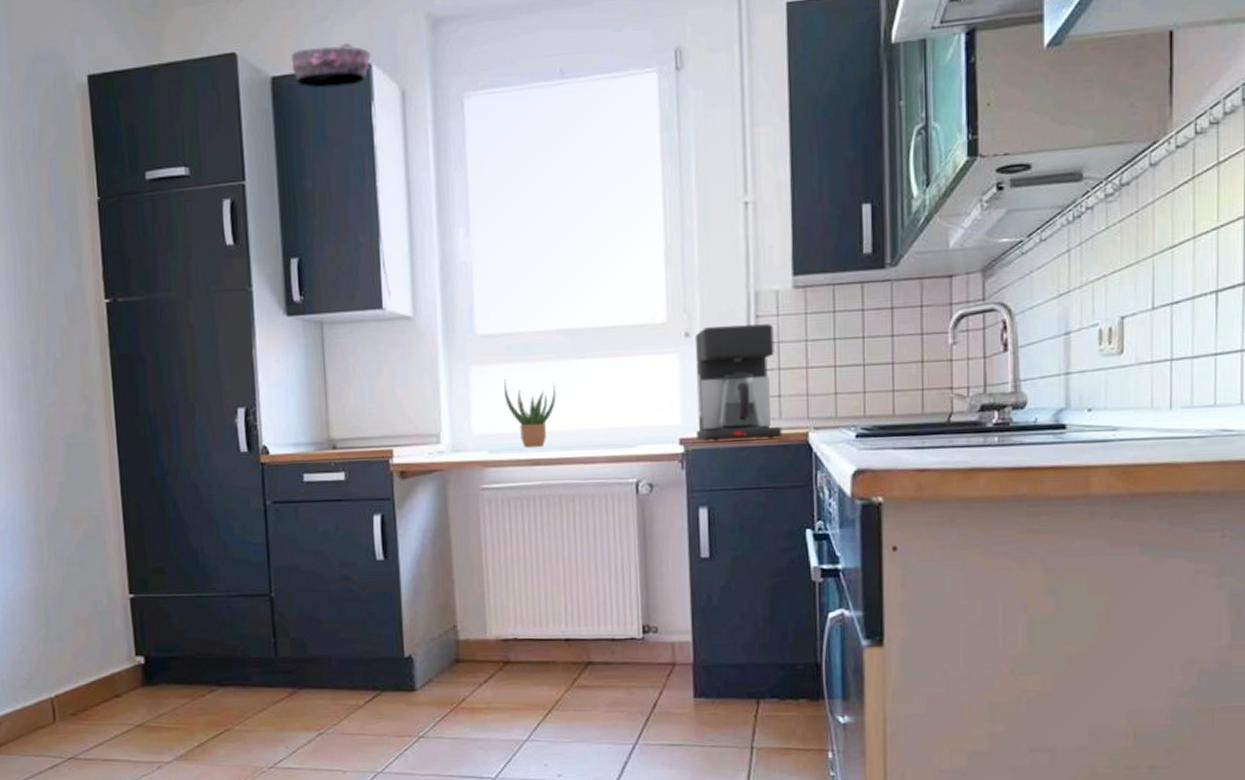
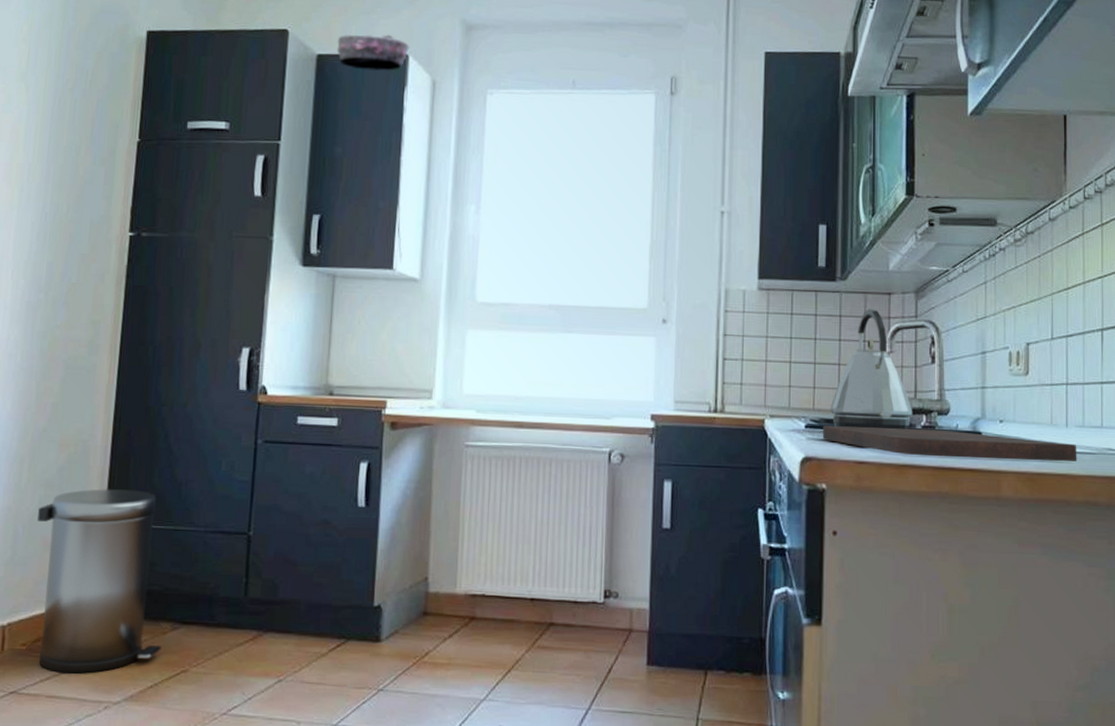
pedal bin: none [64,561,202,738] -> present [38,489,161,674]
potted plant: present [504,380,556,449] -> none [497,346,544,412]
coffee maker: present [695,324,783,442] -> none [667,316,742,422]
cutting board: none [875,425,1184,458] -> present [822,426,1077,462]
kettle: none [883,296,983,434] -> present [830,309,913,430]

